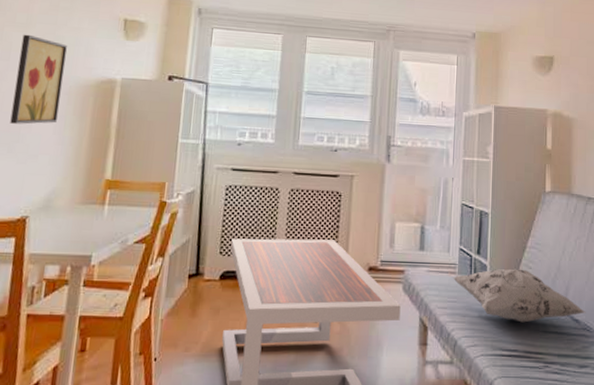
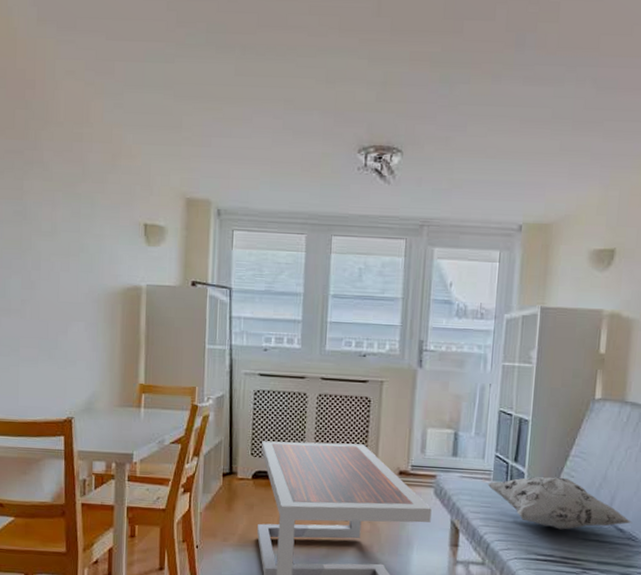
wall art: present [10,34,68,124] -> none [47,243,93,332]

